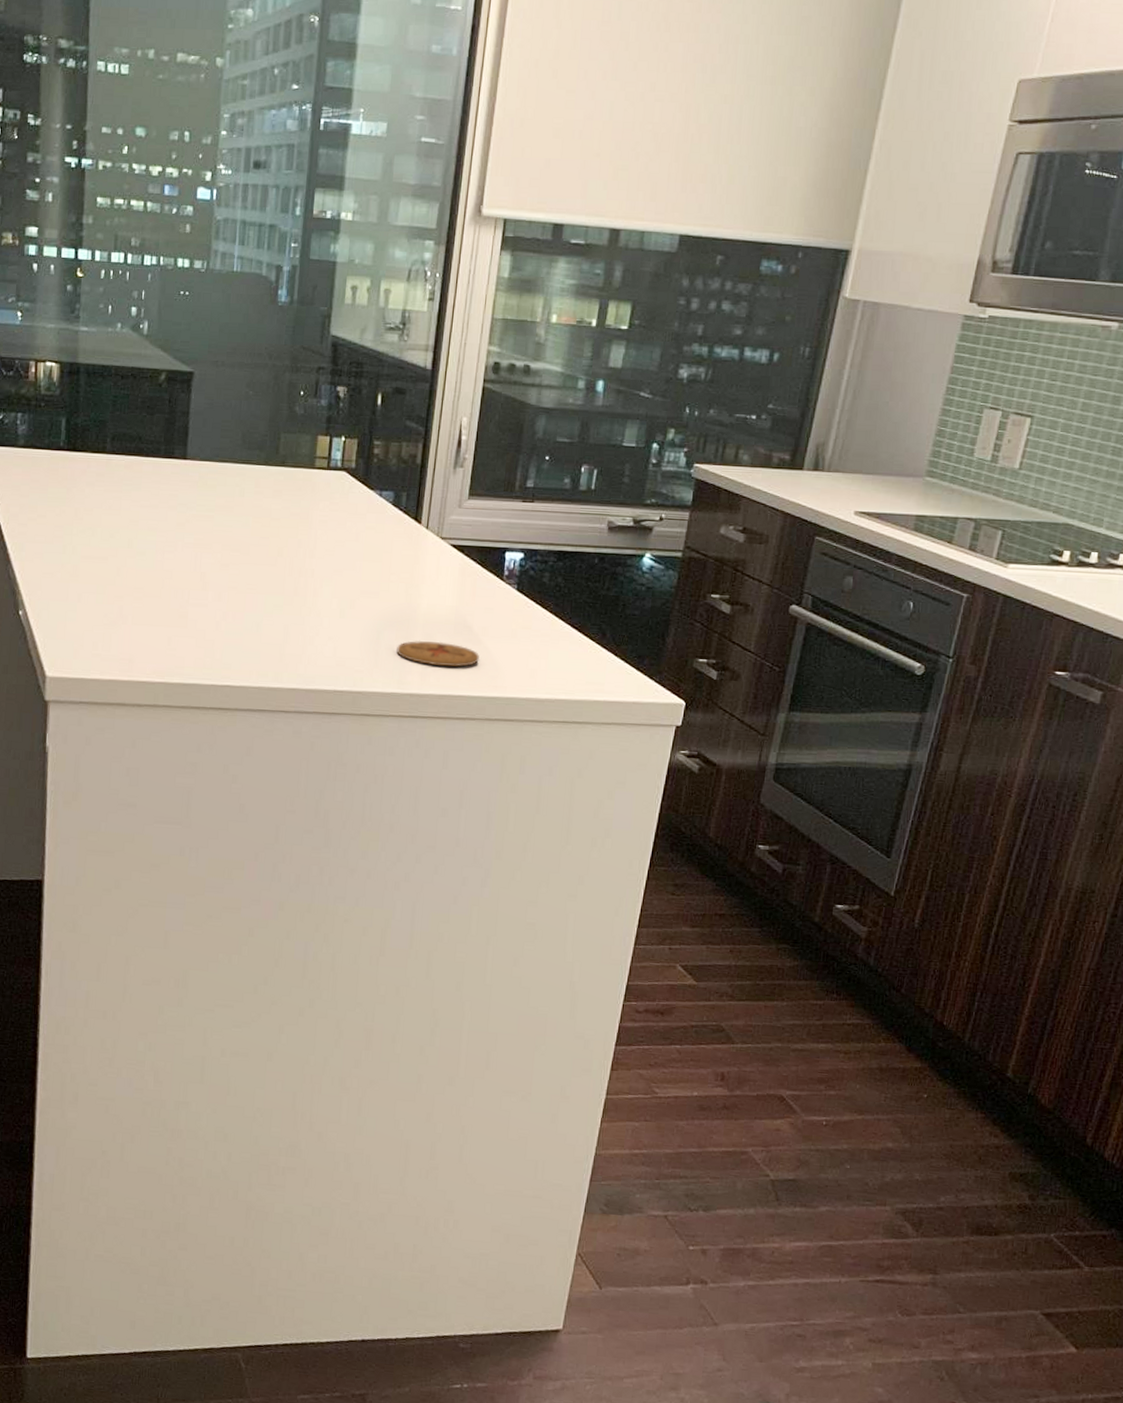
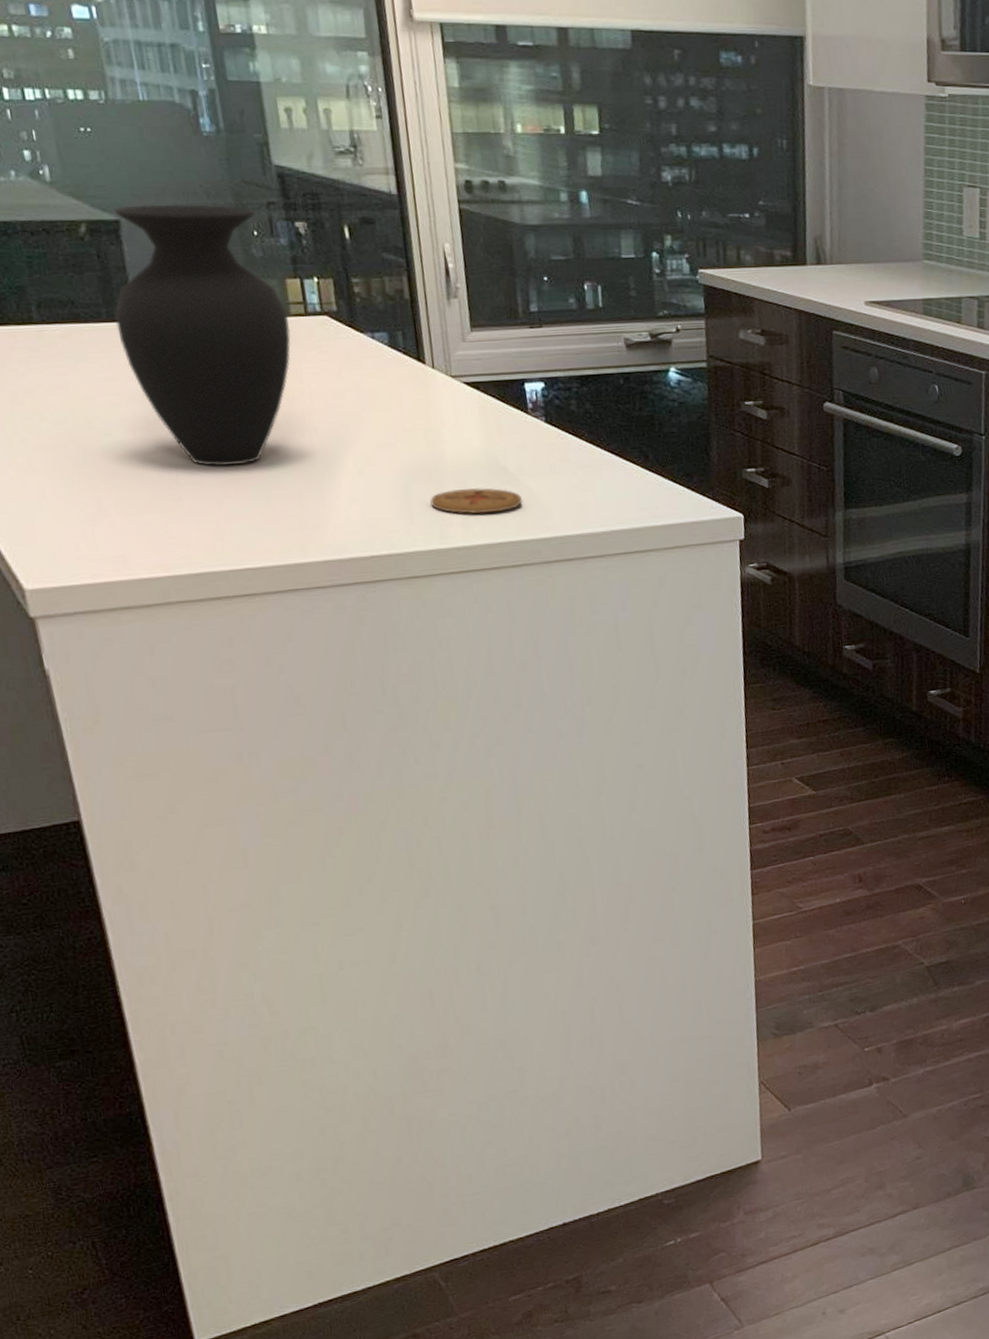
vase: none [169,361,313,594] -> present [114,204,291,466]

